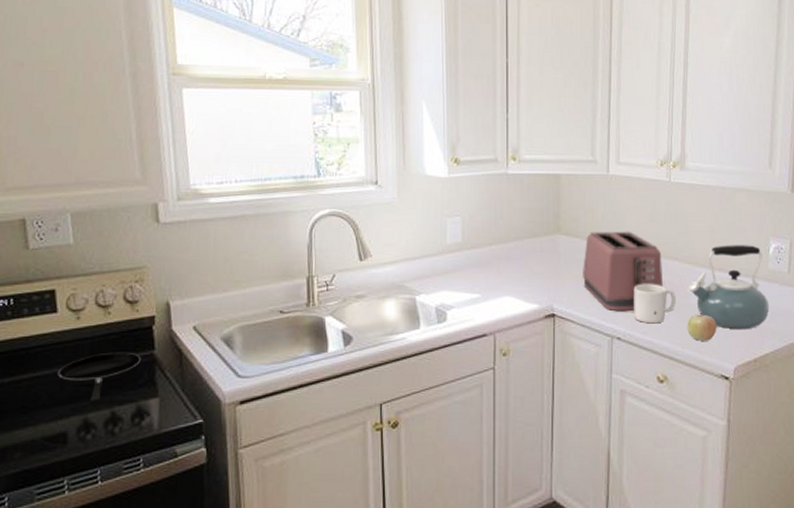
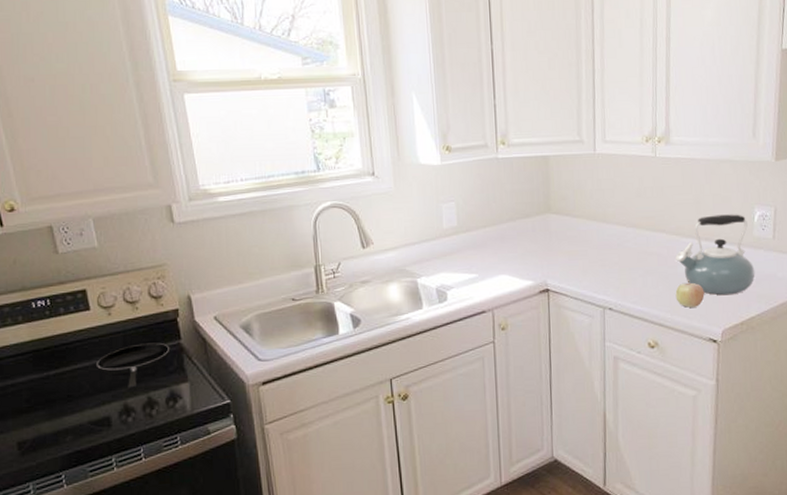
toaster: present [583,231,663,311] -> none [574,207,651,283]
mug: present [633,284,676,324] -> none [623,256,664,294]

